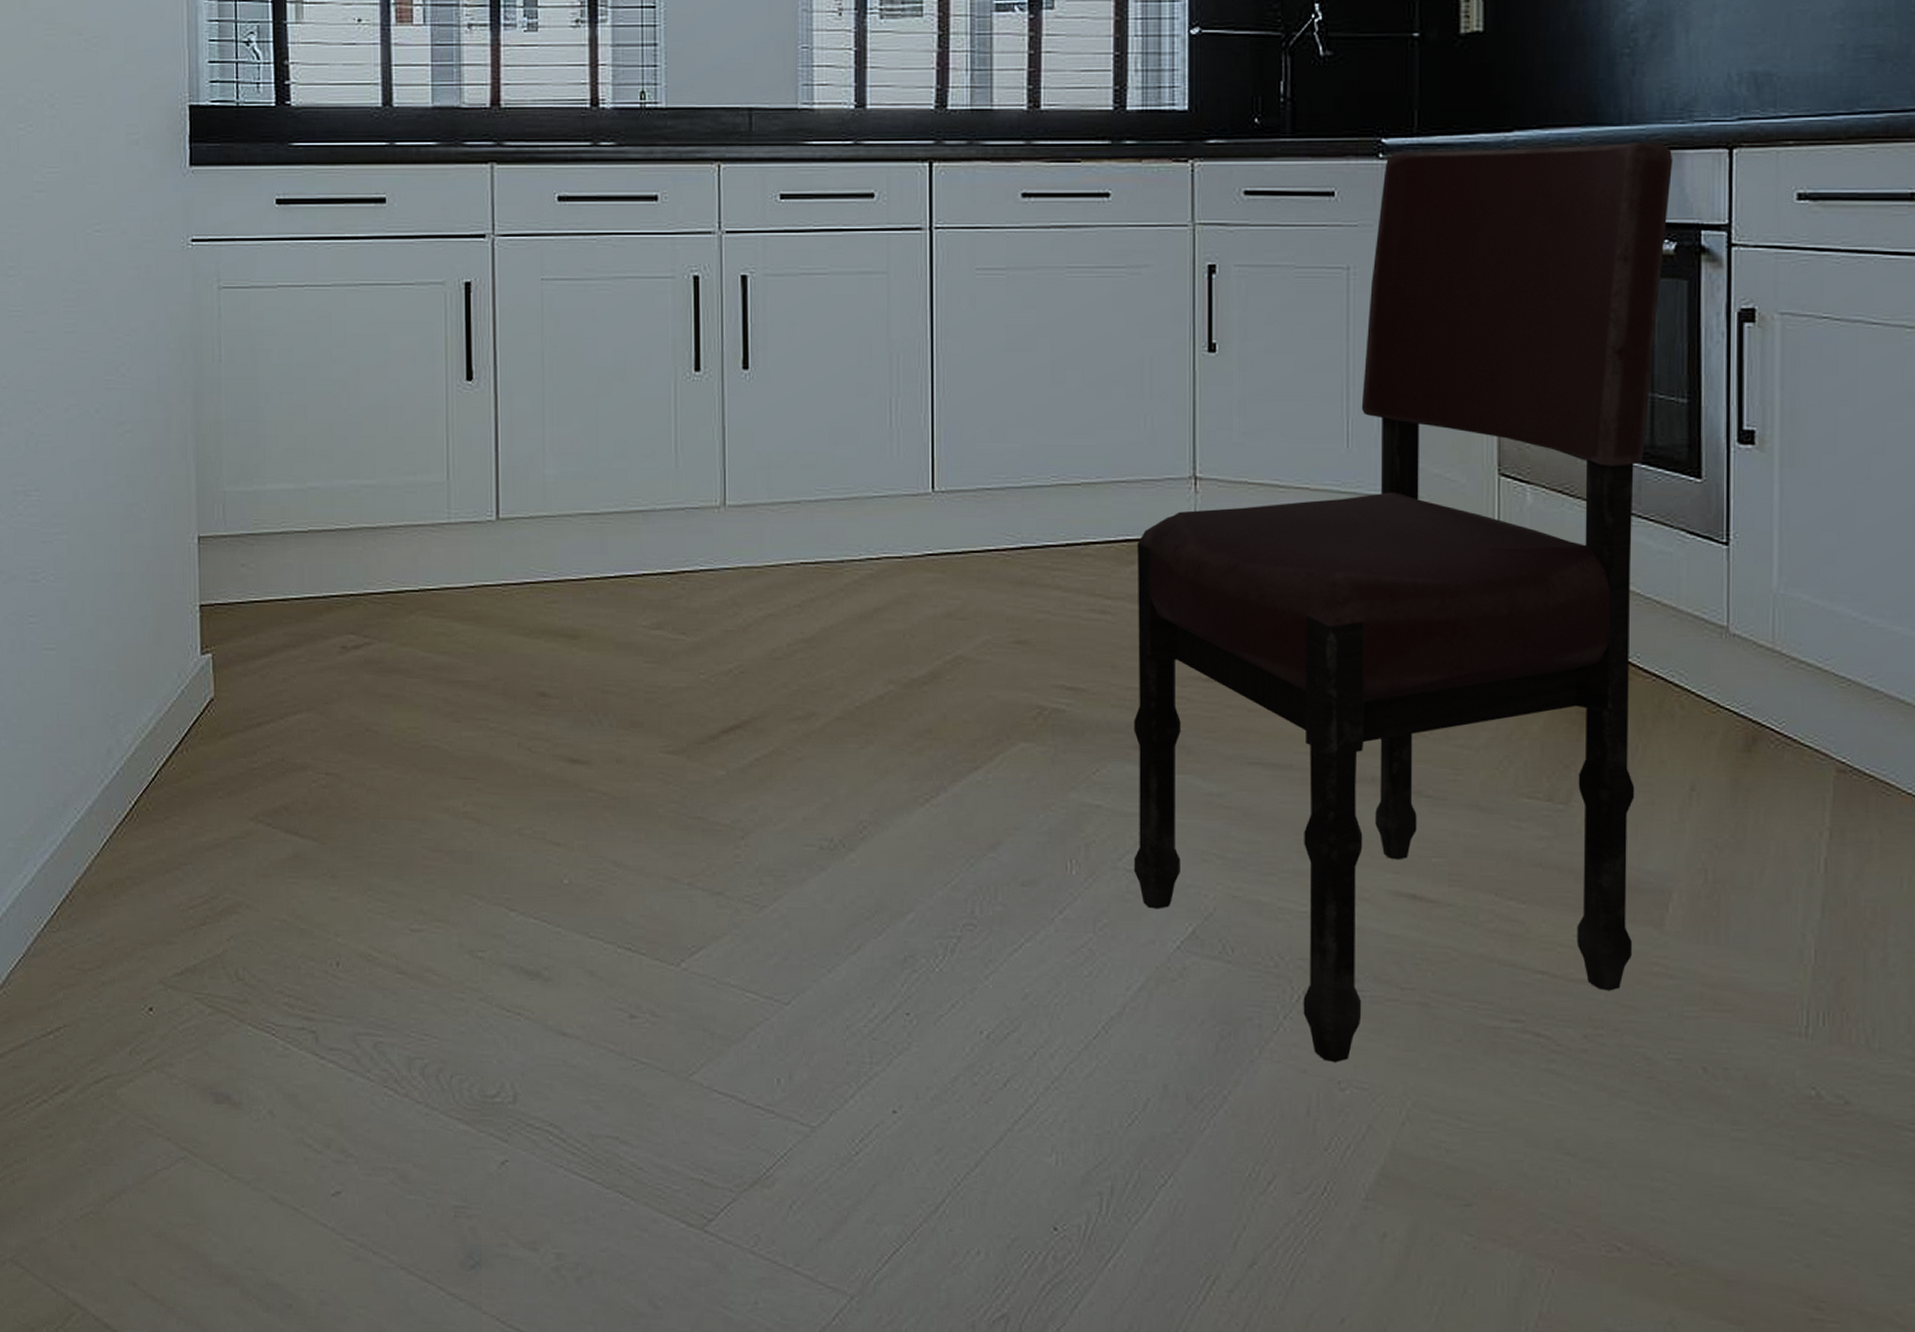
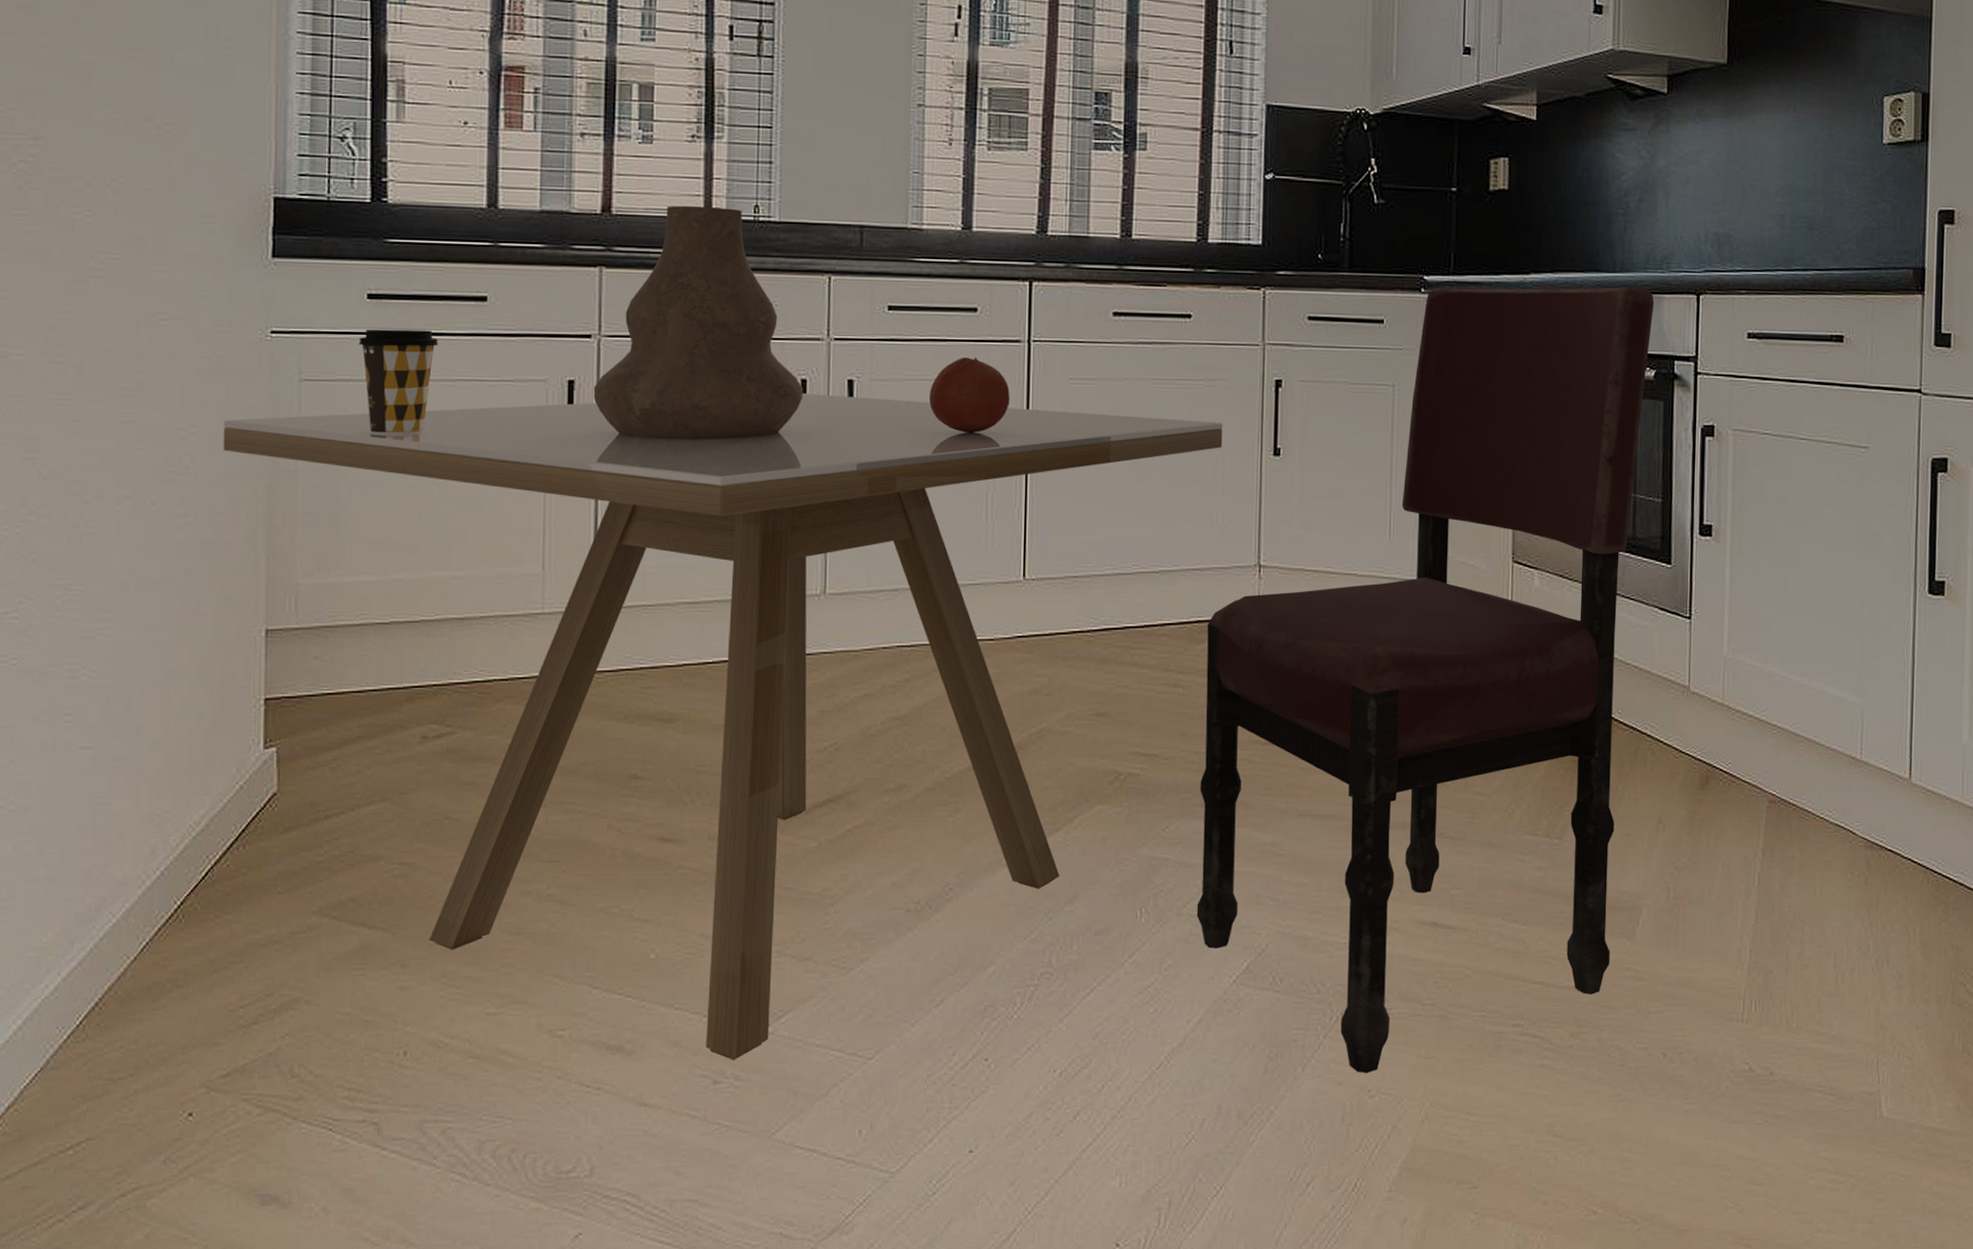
dining table: none [153,291,1149,995] -> present [223,394,1223,1060]
coffee cup: none [270,234,343,341] -> present [358,329,439,435]
vase: none [489,94,696,343] -> present [593,205,804,440]
fruit: none [825,247,912,332] -> present [928,356,1010,434]

